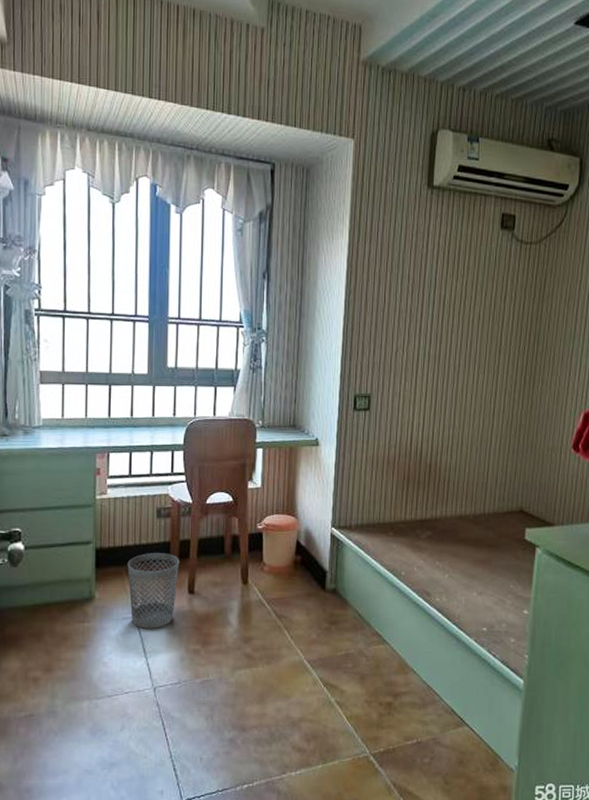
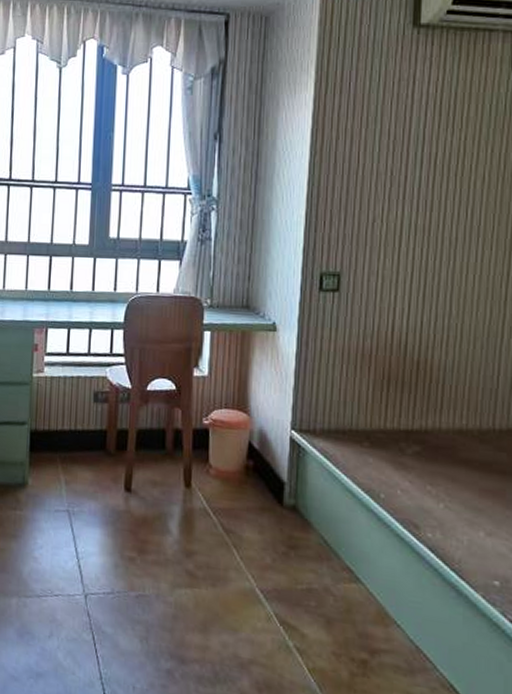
wastebasket: present [127,553,180,628] -> none [61,440,117,527]

